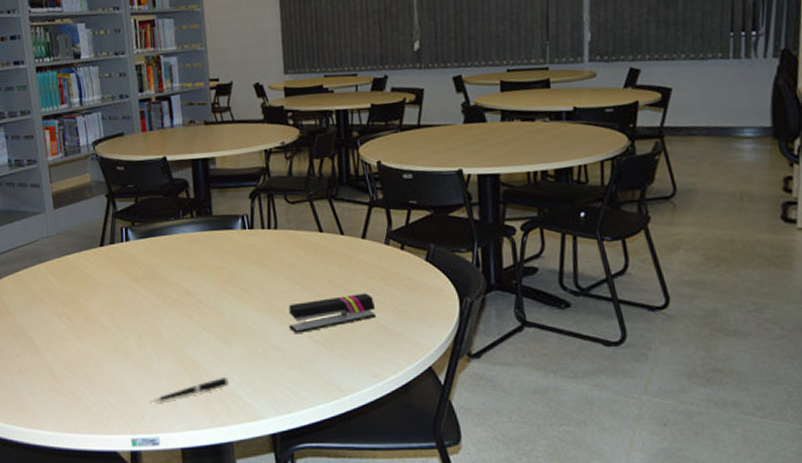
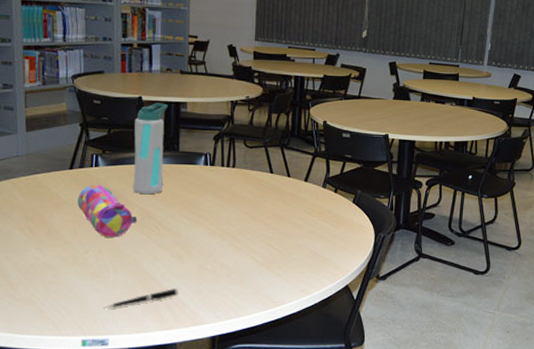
pencil case: none [111,261,176,321] -> present [77,185,138,237]
water bottle: none [162,161,200,269] -> present [133,103,169,195]
stapler: present [288,293,375,335] -> none [236,225,309,255]

